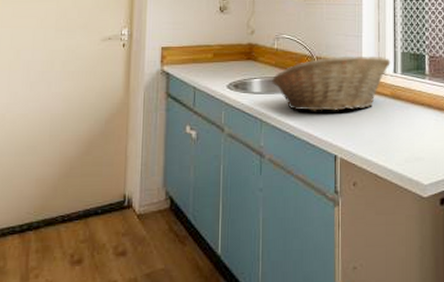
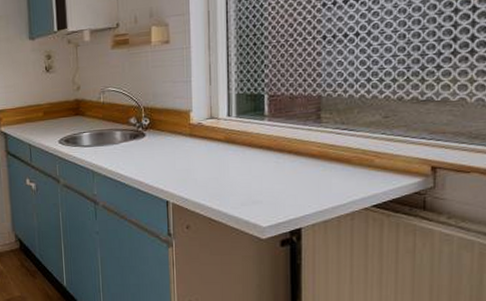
fruit basket: present [272,55,391,111] -> none [100,100,224,161]

